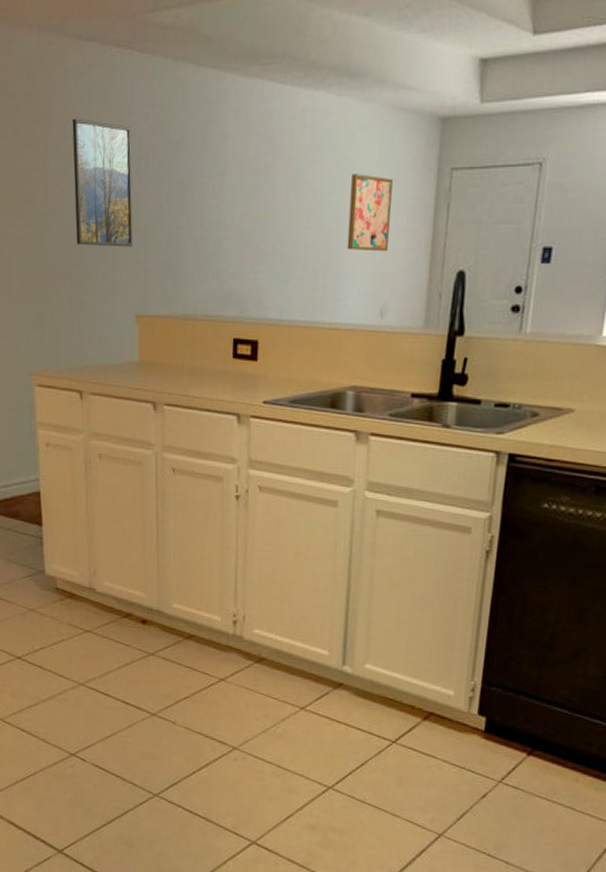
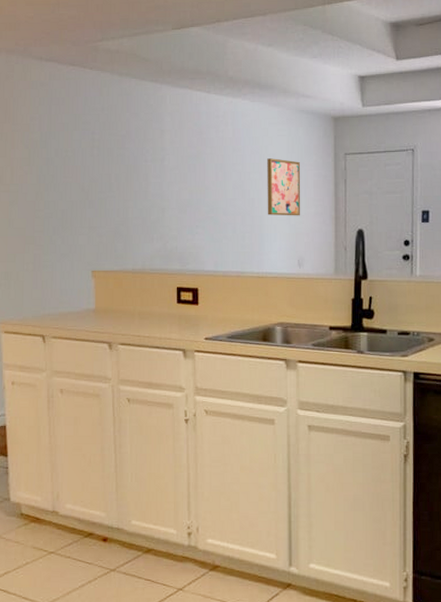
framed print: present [72,118,133,247] -> none [35,118,89,217]

